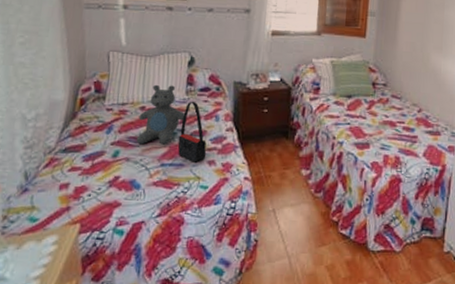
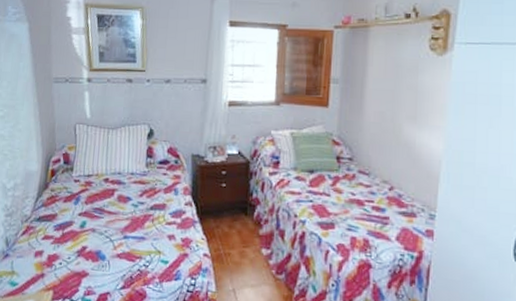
teddy bear: present [136,84,185,145] -> none [101,156,145,217]
shoulder bag: present [177,101,207,163] -> none [139,173,167,237]

